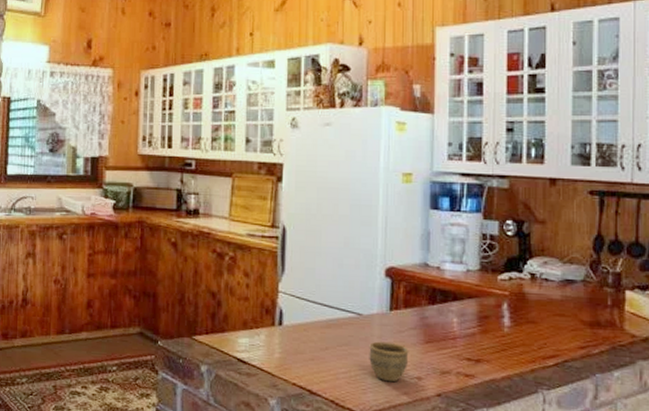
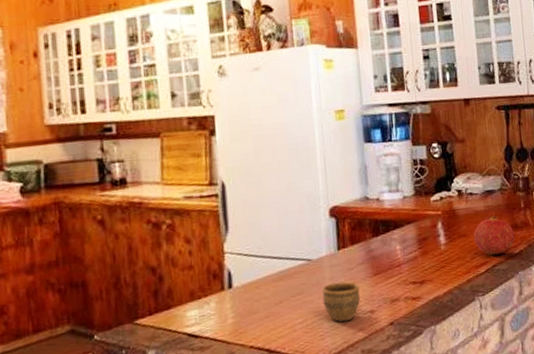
fruit: none [544,308,596,350] -> present [473,216,515,255]

